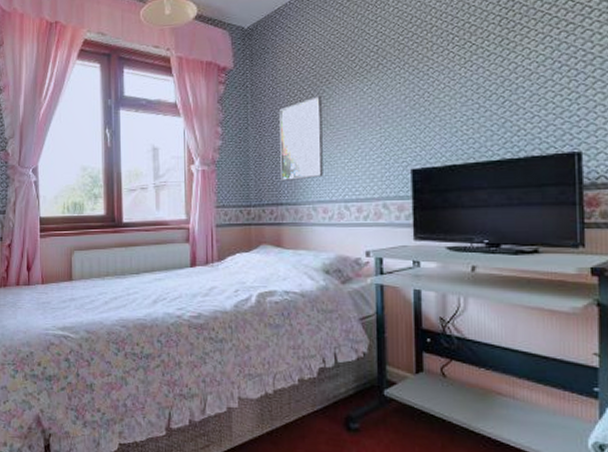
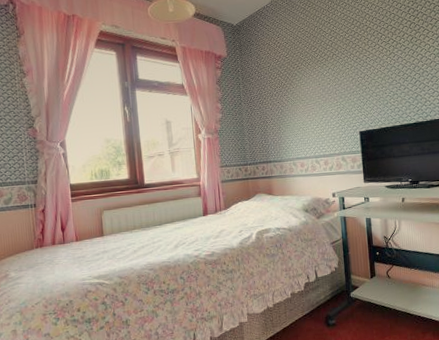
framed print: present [279,96,323,181] -> none [264,78,299,144]

